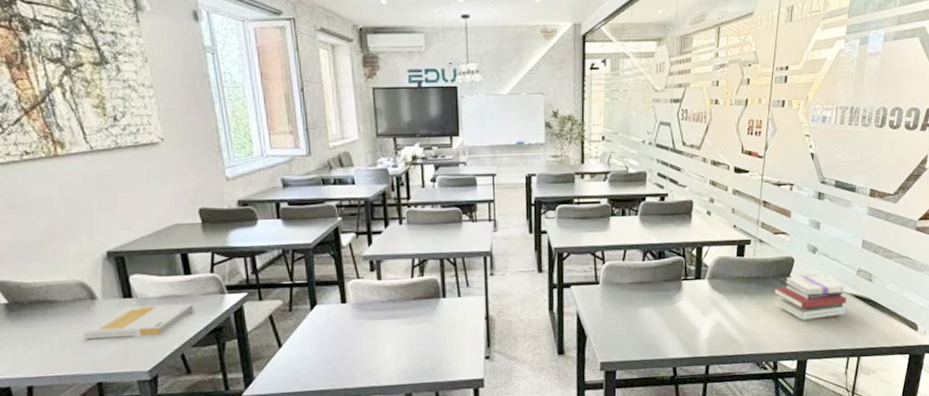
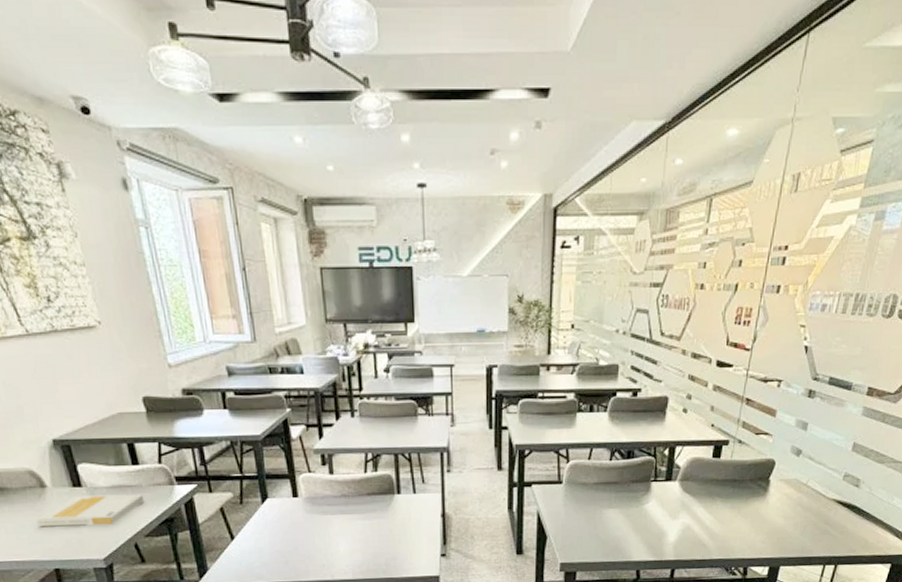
books: present [773,275,846,320] -> none [749,480,829,526]

